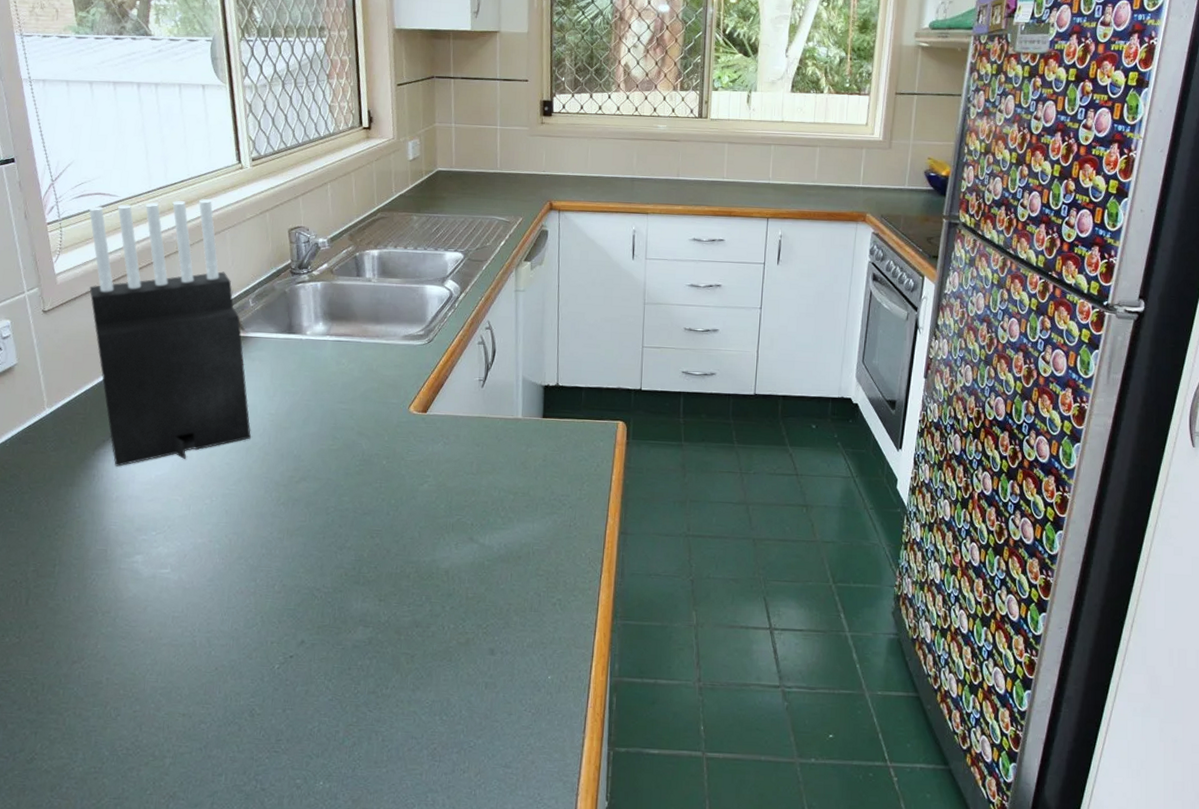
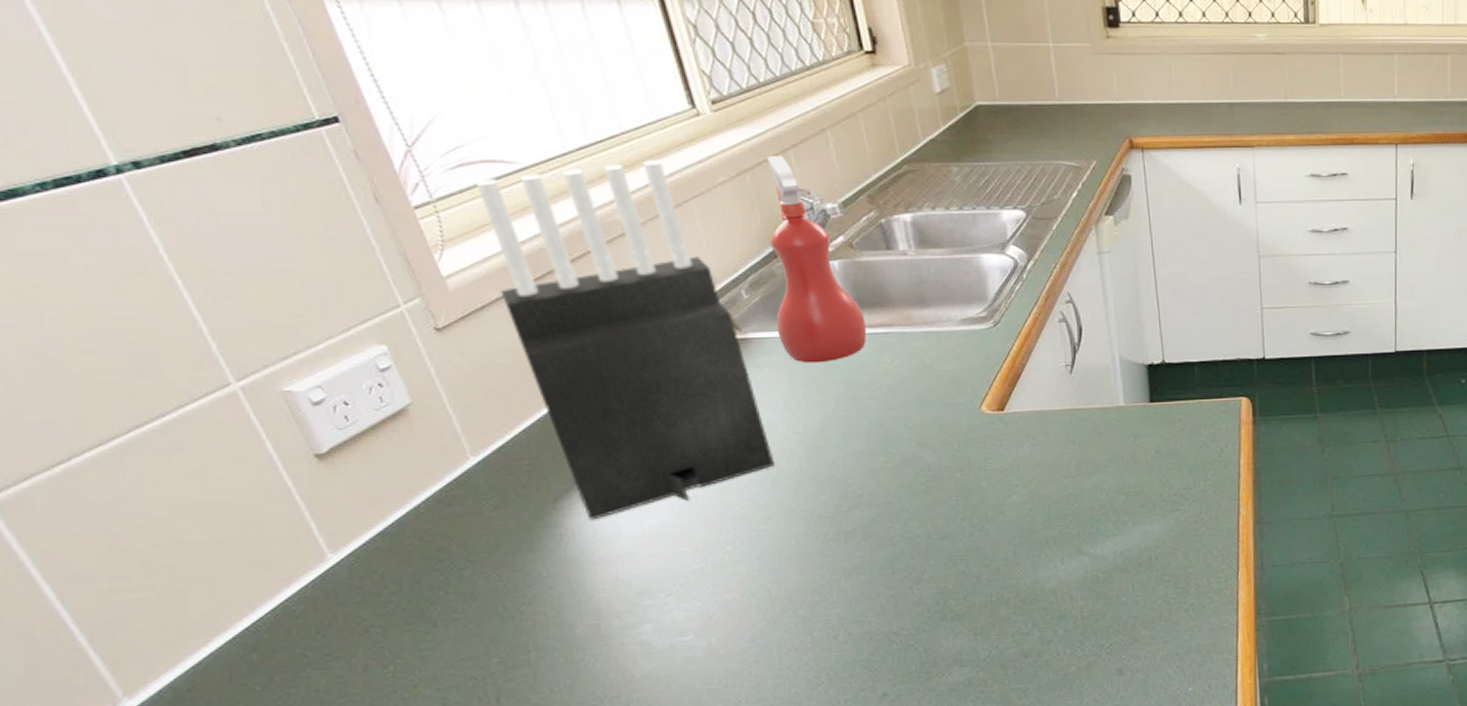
spray bottle: none [269,200,334,361] -> present [766,155,867,363]

